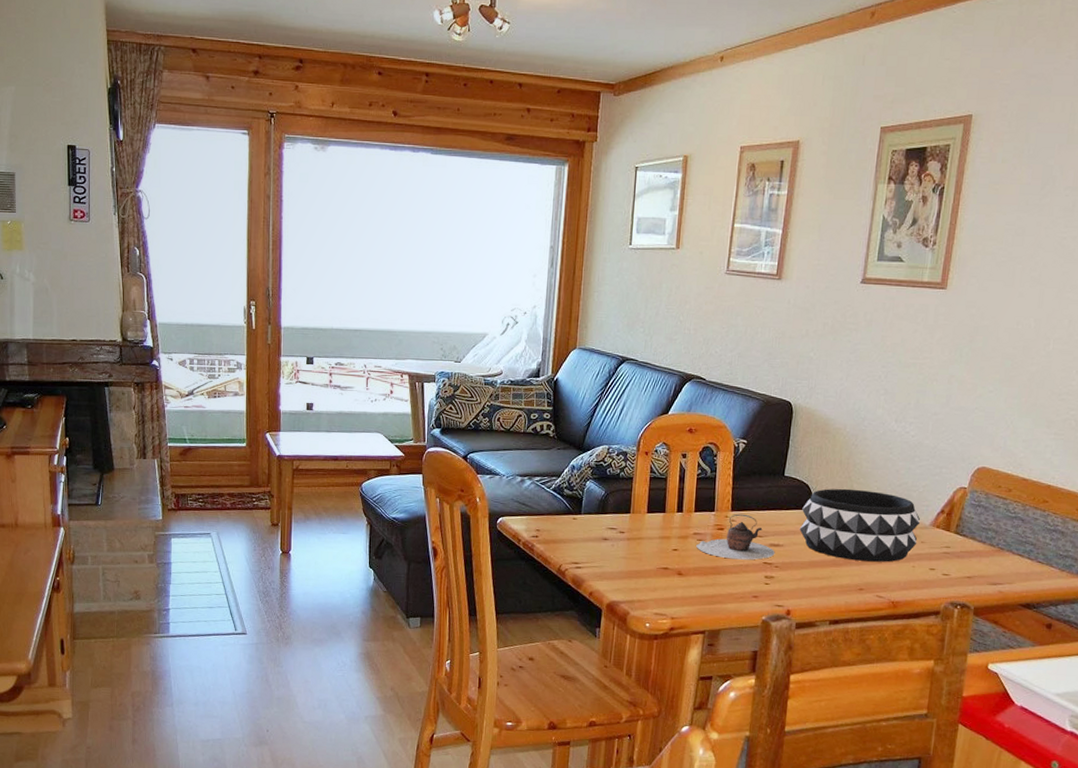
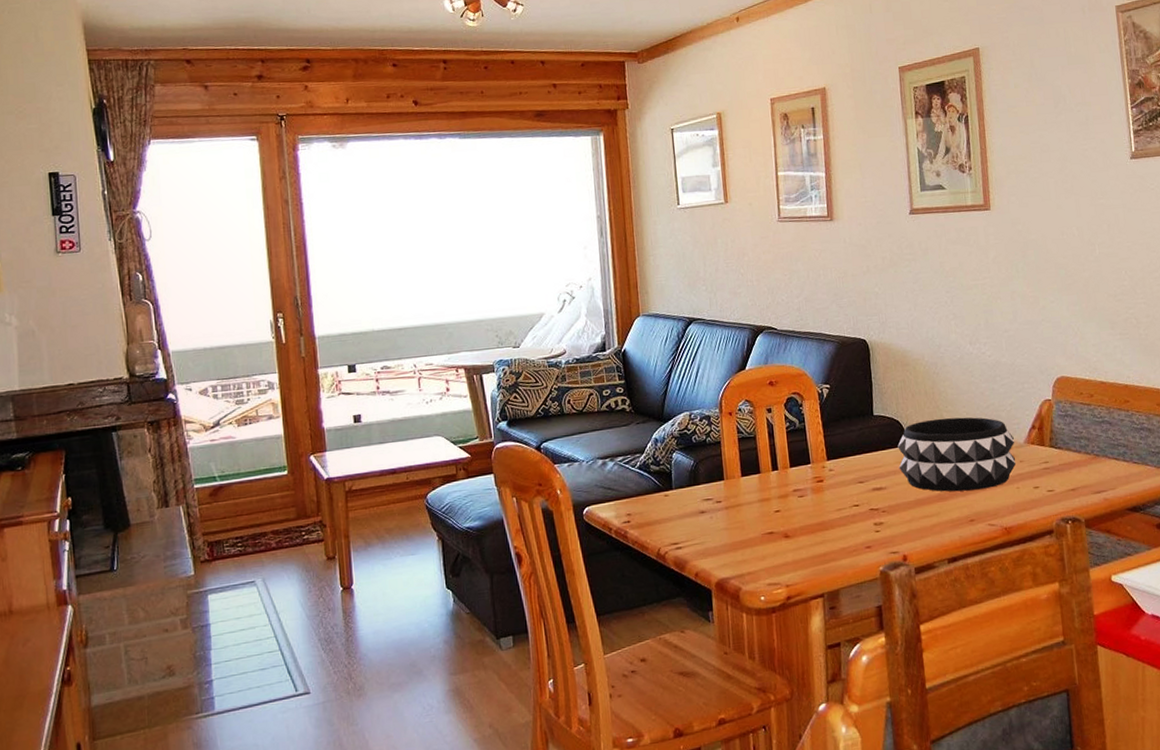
teapot: present [696,514,775,560] -> none [798,461,880,512]

